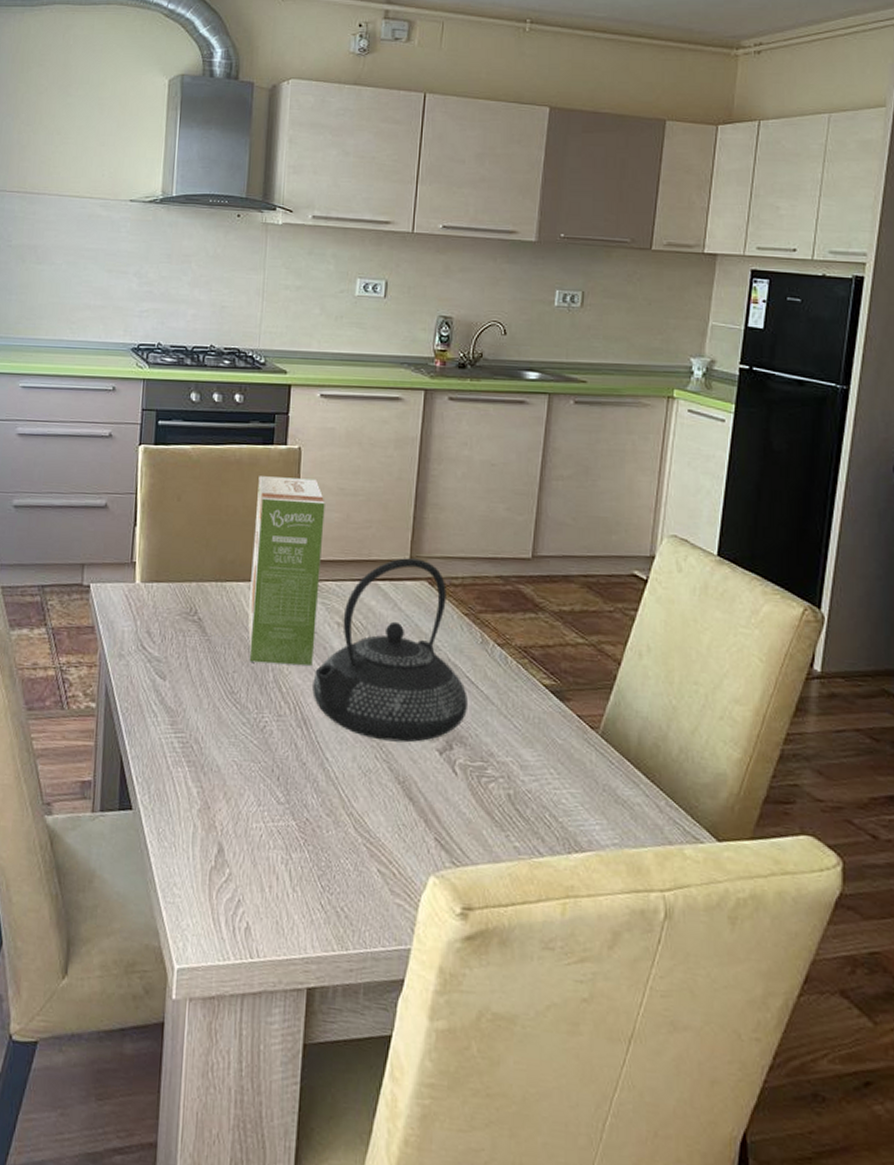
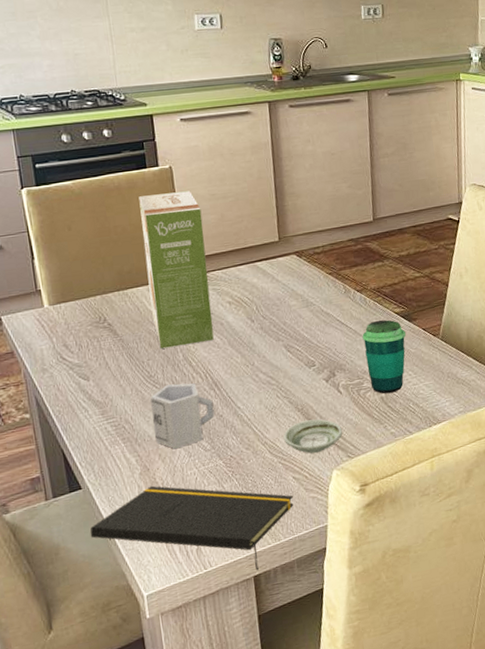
notepad: none [130,829,373,982] -> present [90,485,294,571]
cup: none [224,707,298,791] -> present [150,383,215,449]
teapot: present [312,558,468,743] -> none [217,238,342,384]
saucer: none [375,798,451,846] -> present [284,419,343,454]
cup: none [495,689,553,793] -> present [362,320,406,394]

